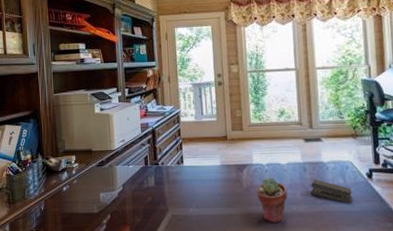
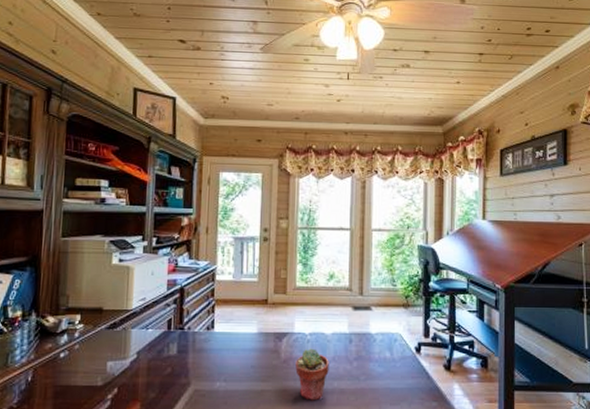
stapler: present [310,179,353,204] -> none [354,351,399,381]

